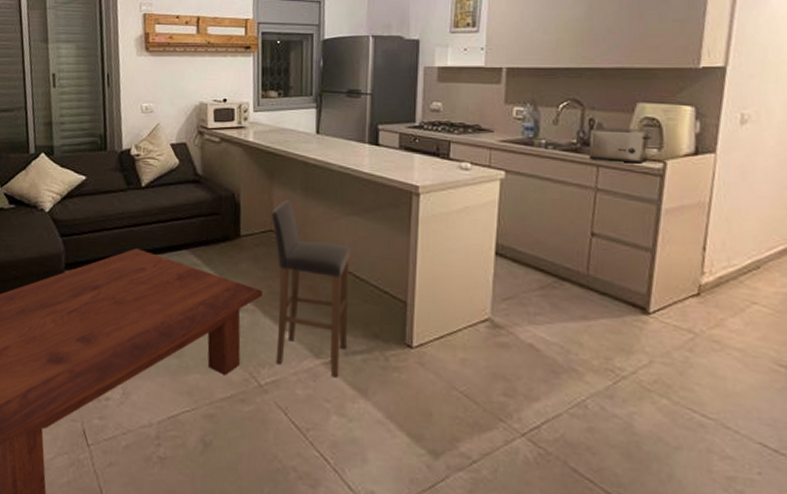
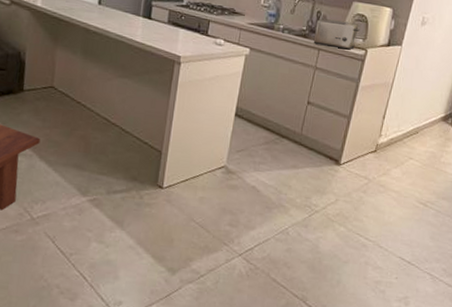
bar stool: present [271,199,351,378] -> none [47,60,120,212]

